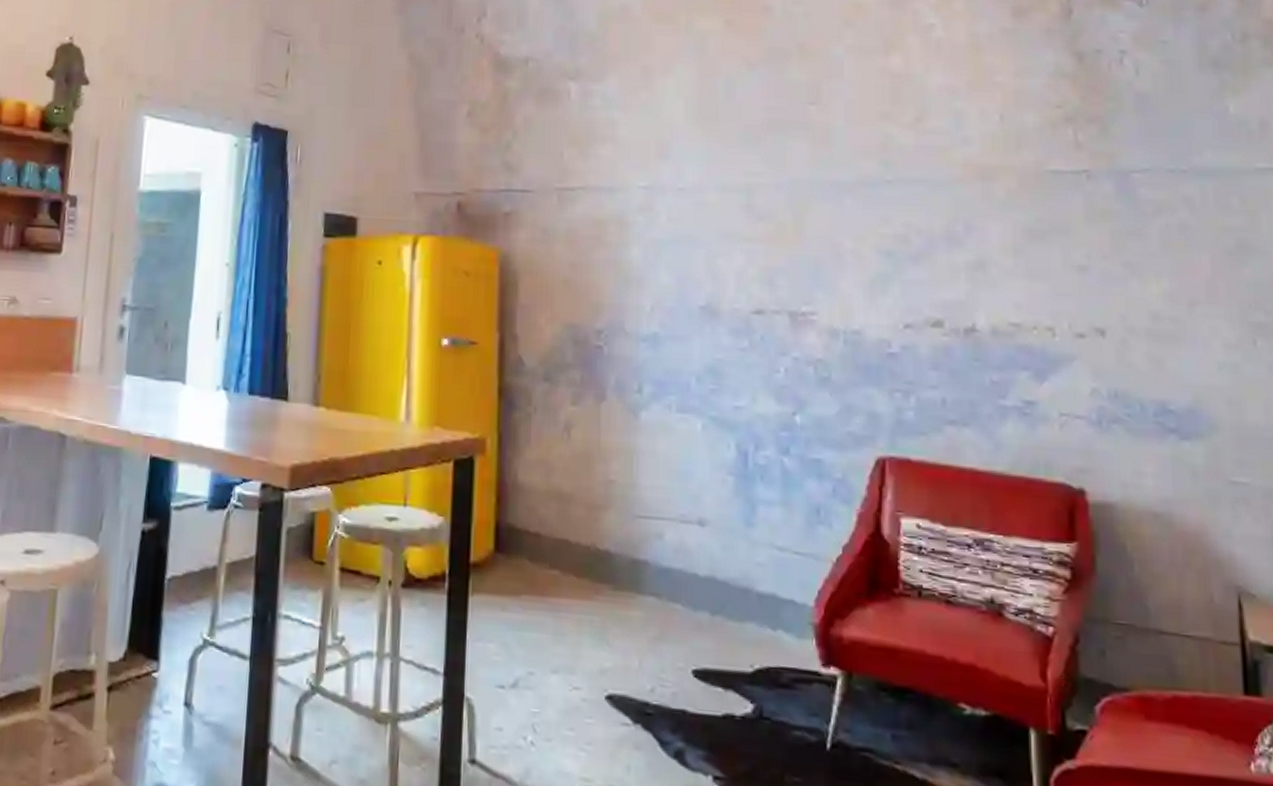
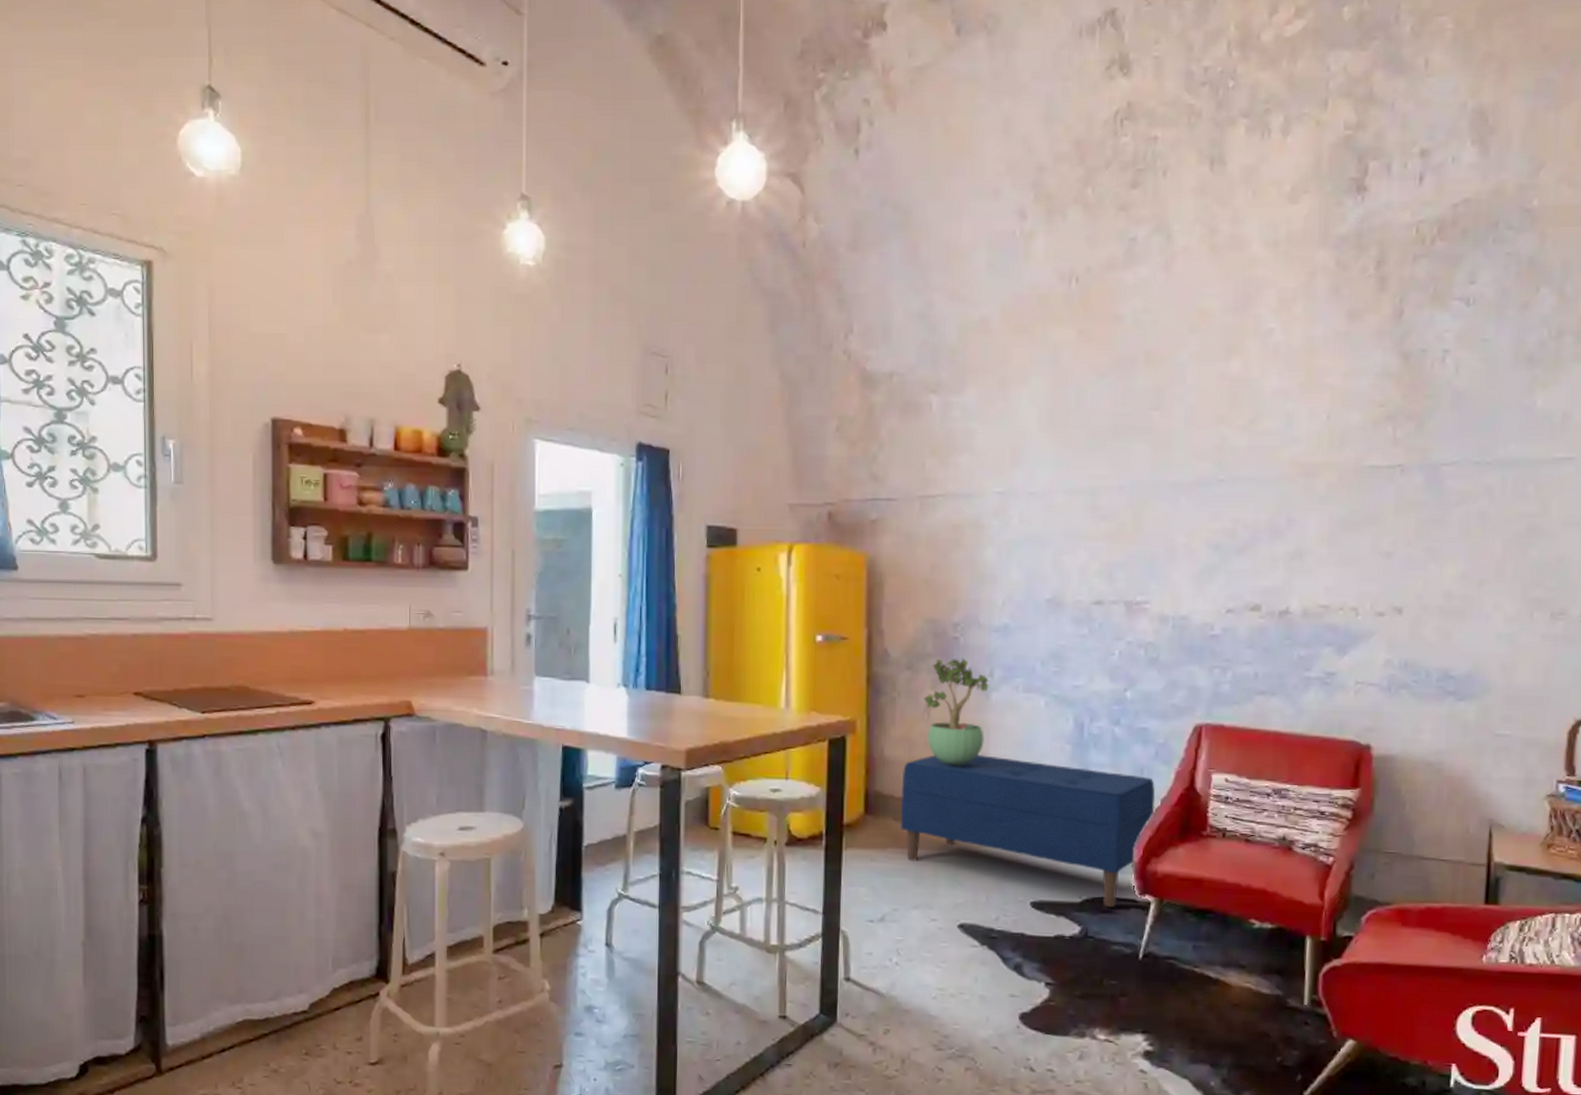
bench: none [536,482,836,680] -> present [900,755,1156,907]
potted plant: none [563,370,637,498] -> present [924,658,989,767]

